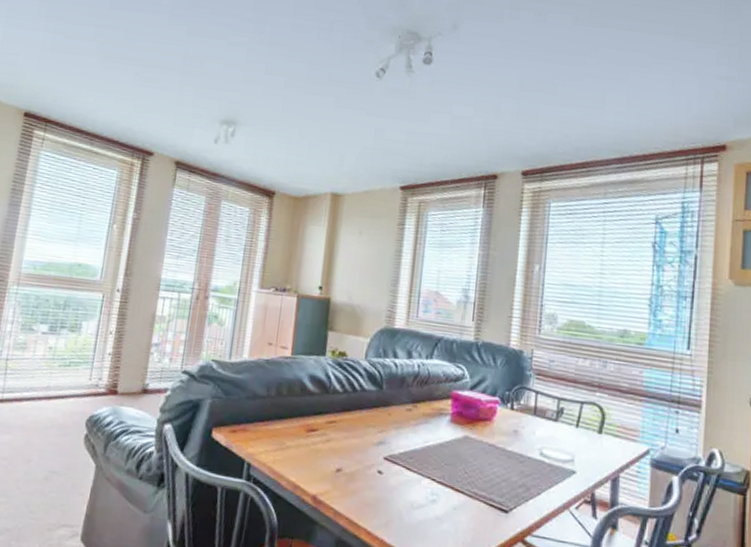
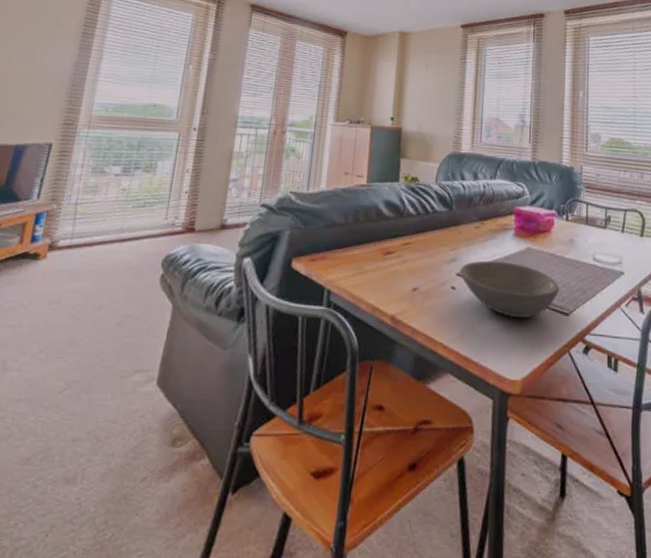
bowl: none [388,446,500,511] -> present [460,260,560,318]

